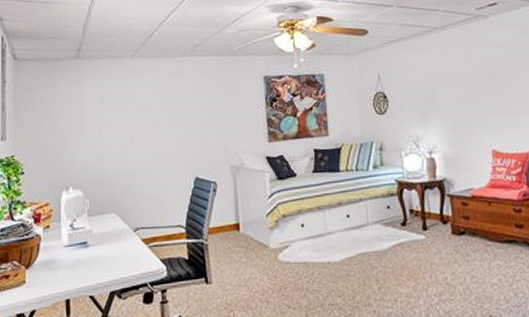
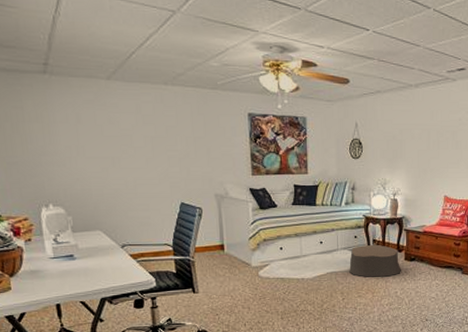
pouf: none [383,216,449,259] -> present [349,245,401,278]

